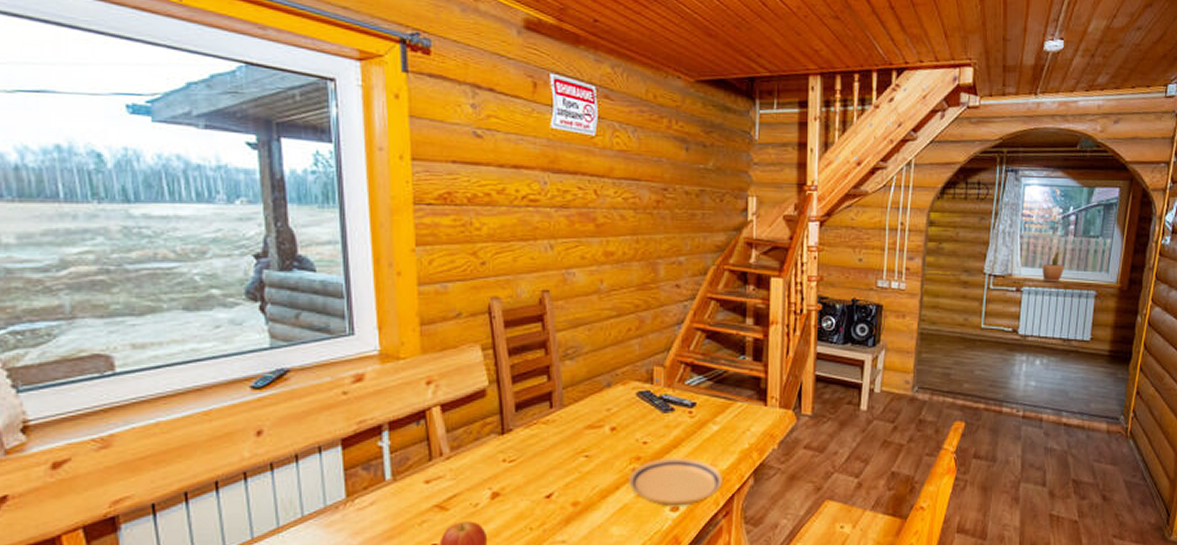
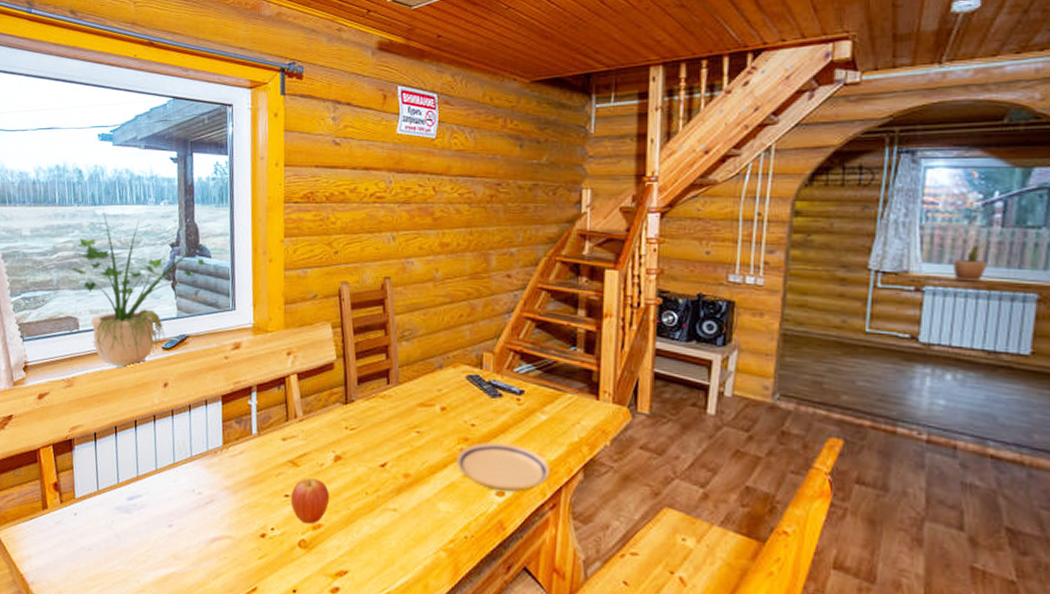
potted plant: none [86,208,312,415] -> present [66,209,208,366]

